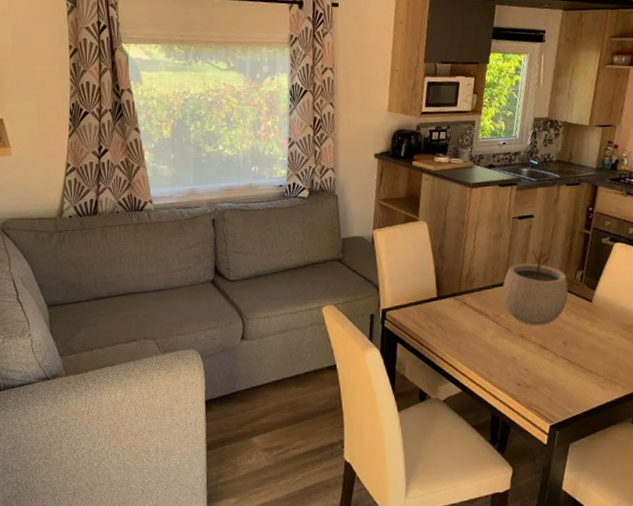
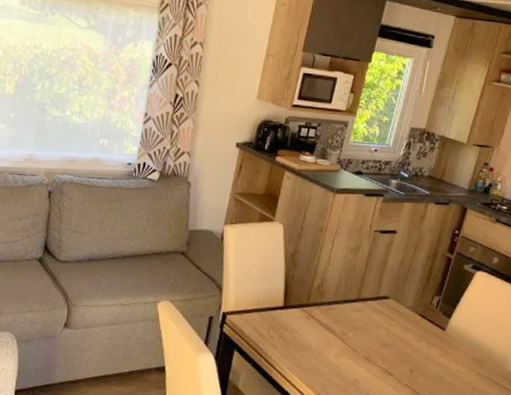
plant pot: present [502,250,568,326] -> none [353,268,422,350]

